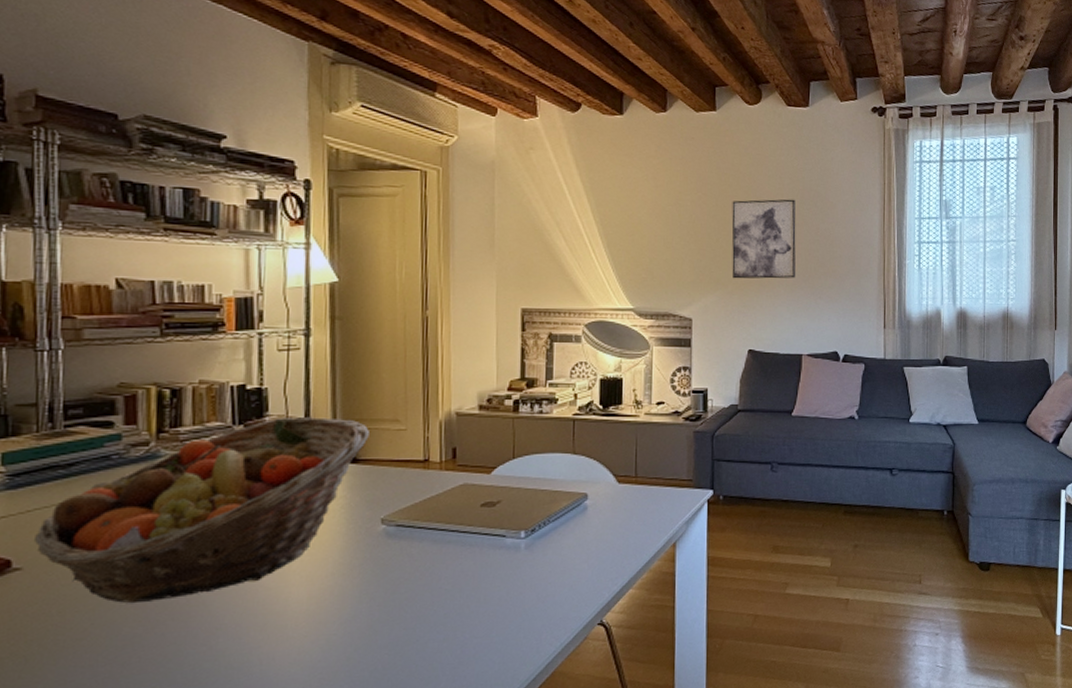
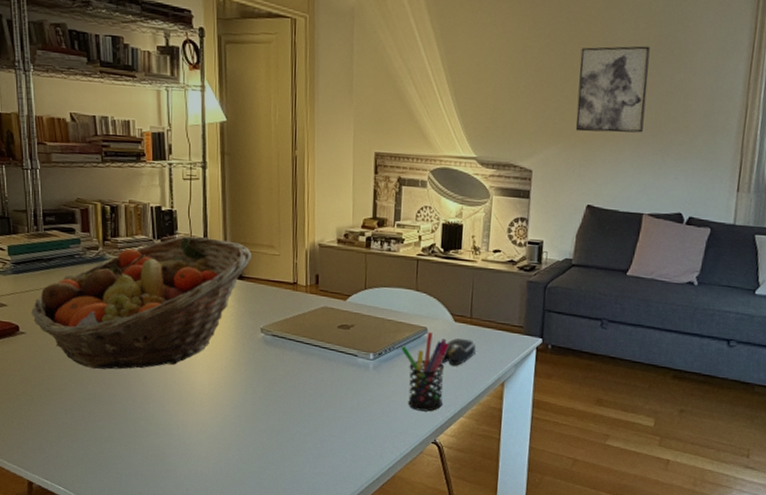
pen holder: none [558,498,613,590] -> present [401,332,449,412]
computer mouse: none [603,501,643,532] -> present [440,338,476,366]

